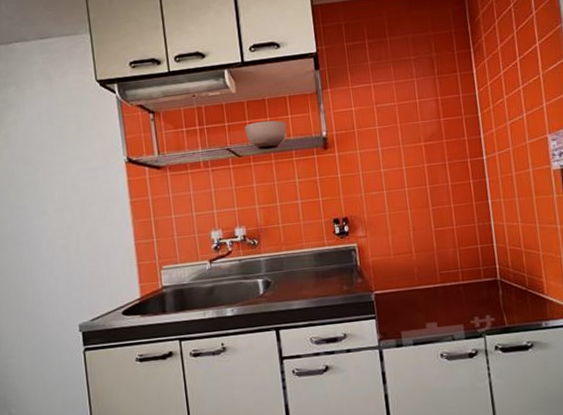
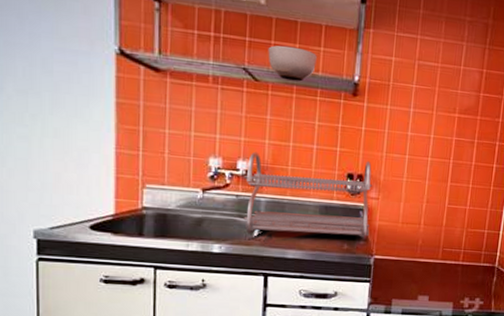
dish rack: none [243,203,365,293] -> present [243,151,373,240]

